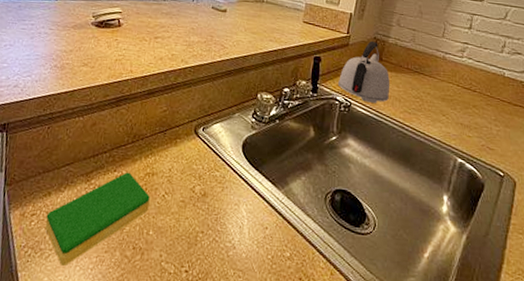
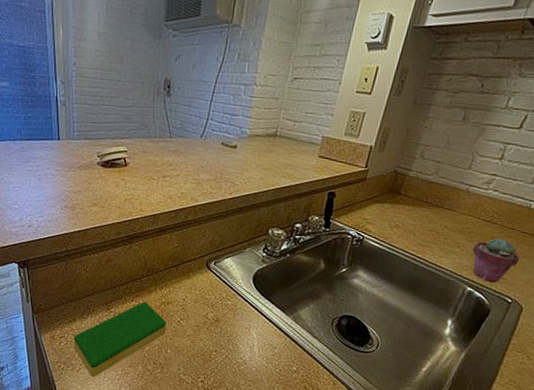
kettle: present [337,40,390,103] -> none [351,174,407,237]
potted succulent: none [457,105,504,154] -> present [472,237,520,283]

